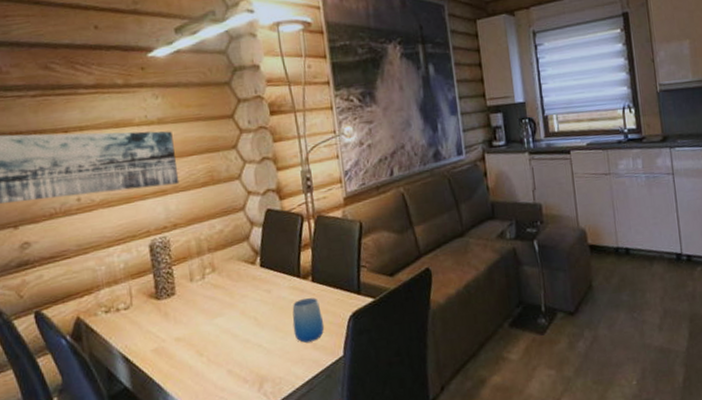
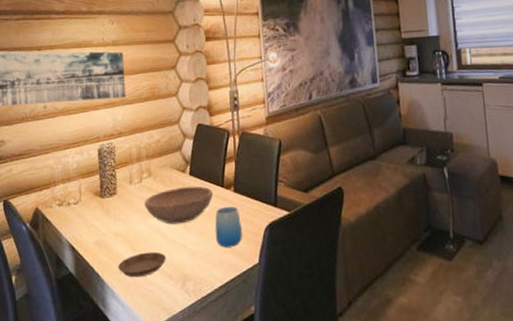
saucer: none [183,354,239,386] -> present [118,251,166,278]
bowl: none [209,278,289,323] -> present [145,186,214,225]

